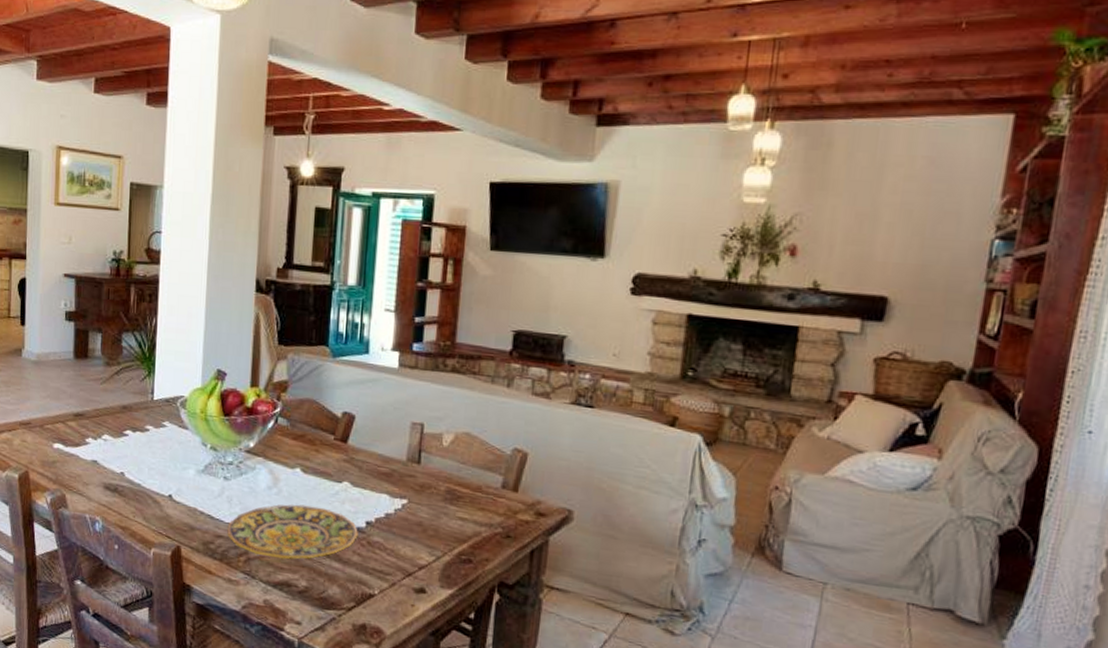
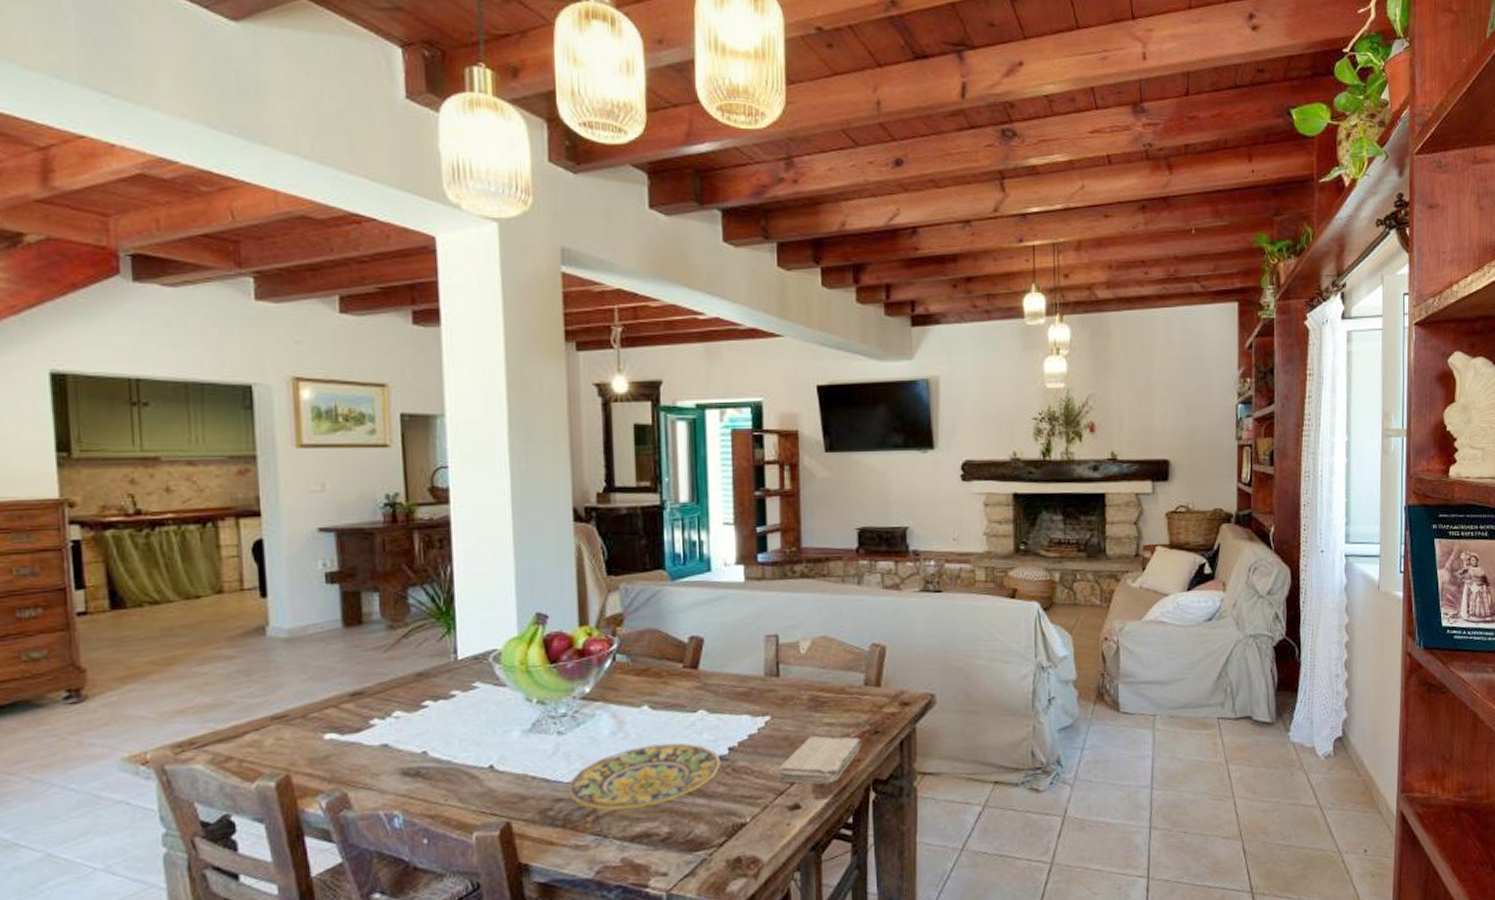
washcloth: none [408,527,493,577] -> present [777,736,862,785]

